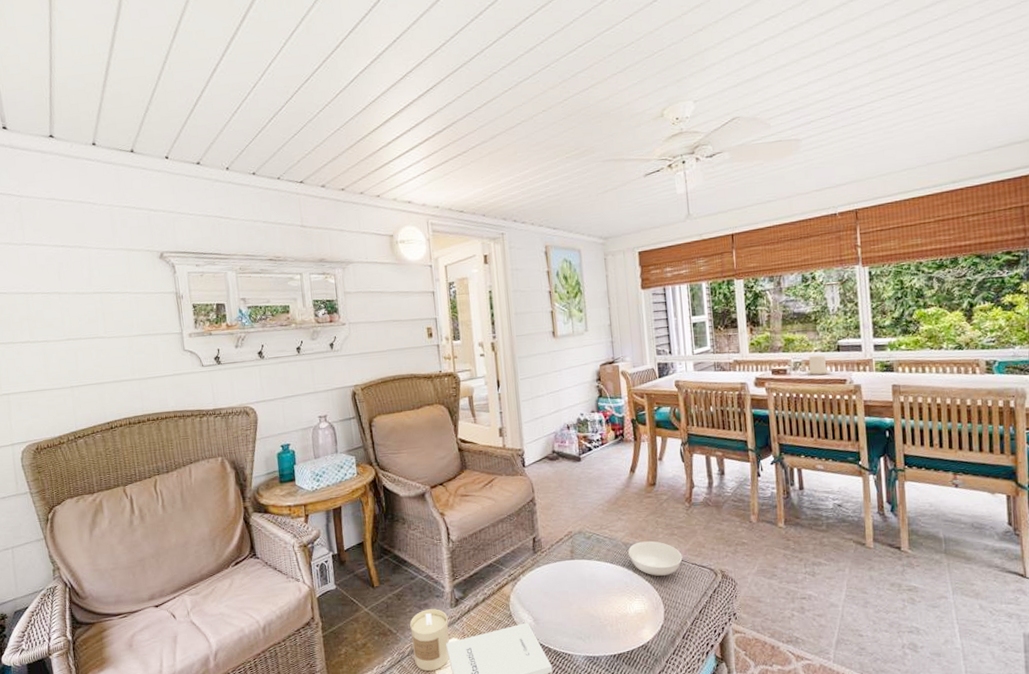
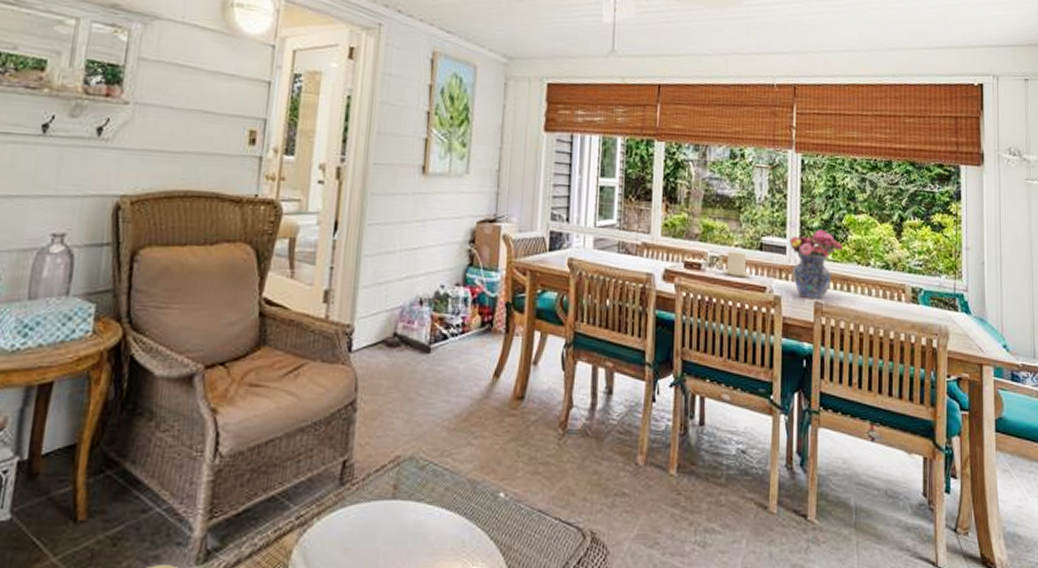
bowl: present [628,540,683,577] -> none [473,480,544,535]
flower arrangement: none [864,326,916,384] -> present [789,230,844,300]

